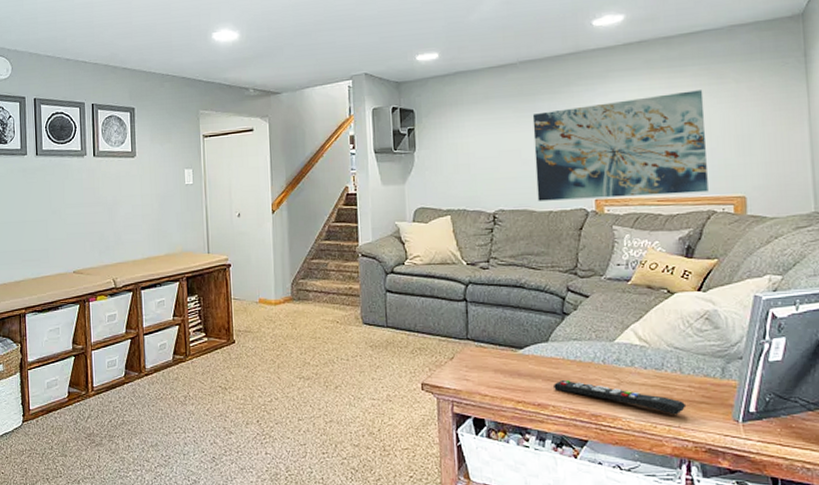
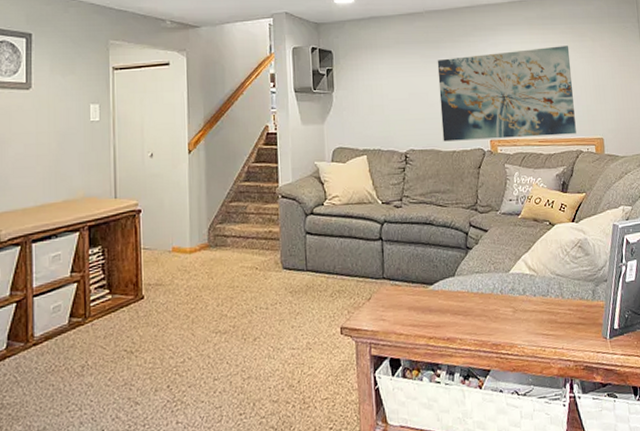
remote control: present [554,380,687,415] -> none [460,312,568,338]

